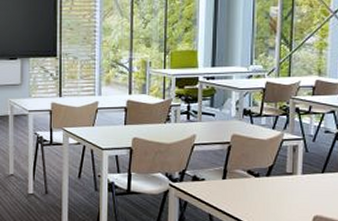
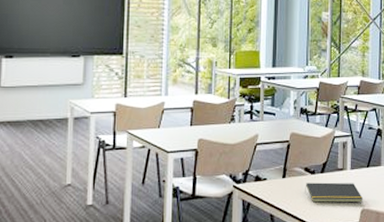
notepad: none [247,185,317,209] -> present [305,182,364,203]

